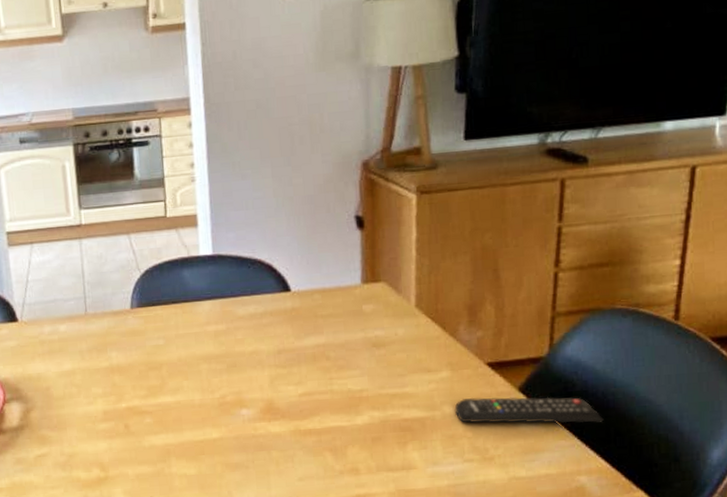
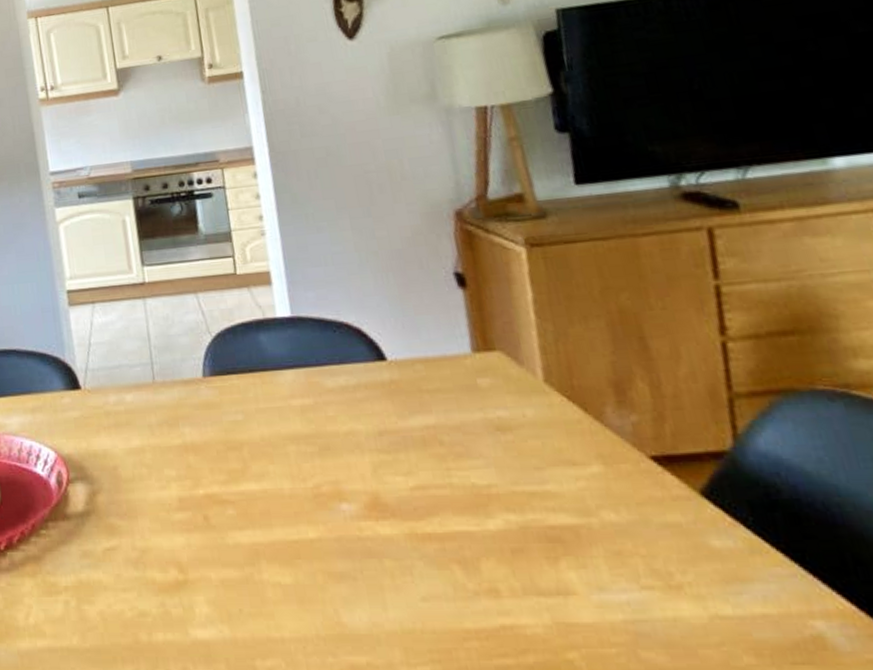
remote control: present [454,397,604,424] -> none [616,501,833,544]

